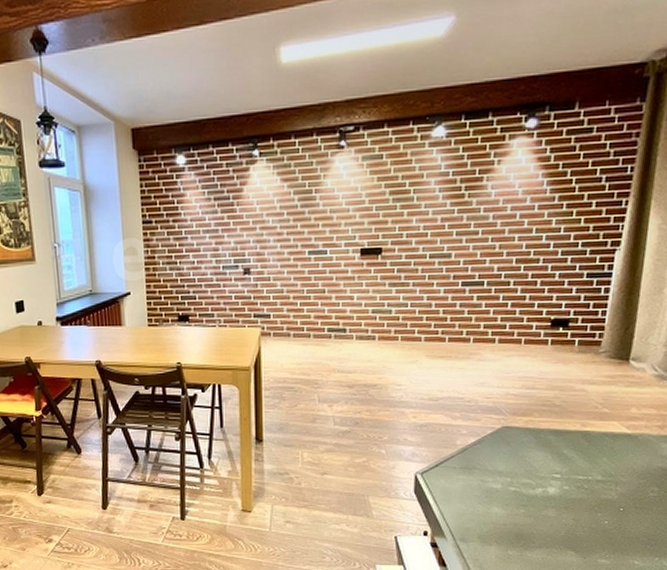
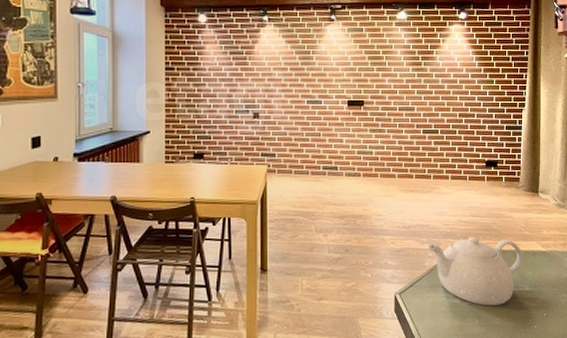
teapot: none [462,413,597,494] -> present [429,236,523,306]

